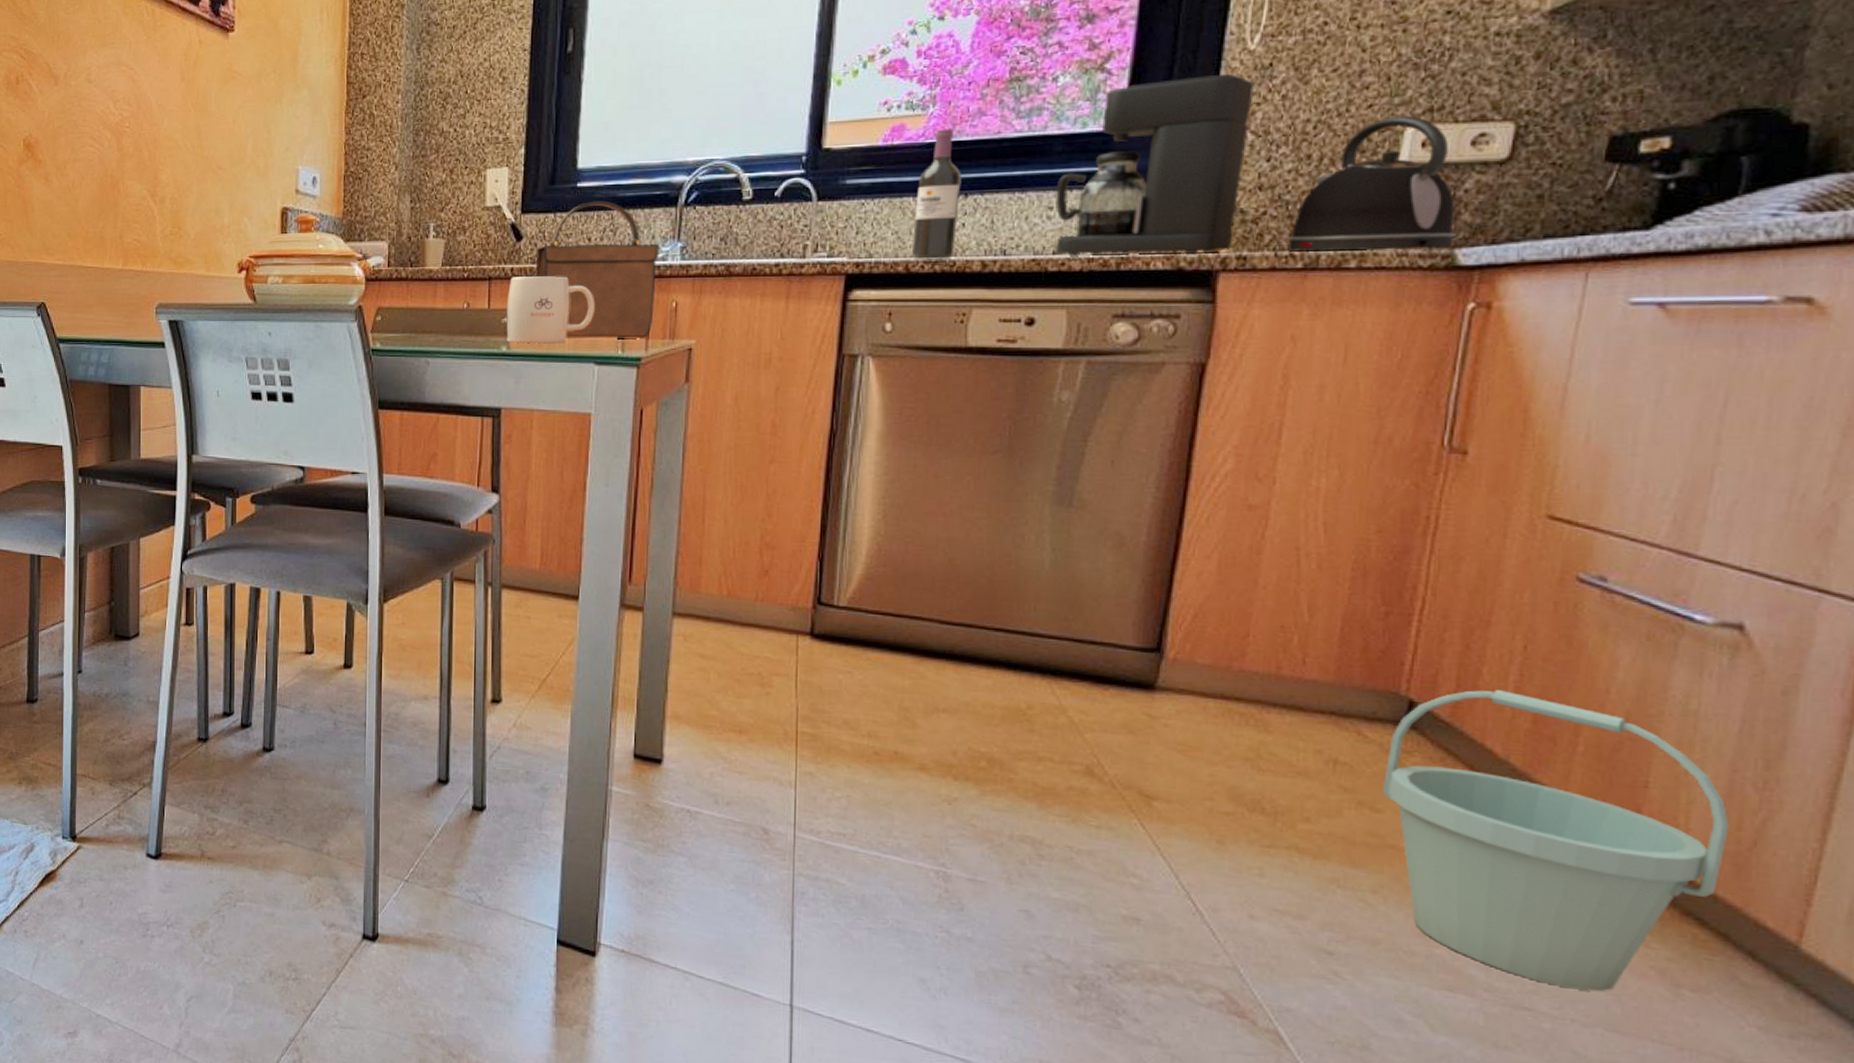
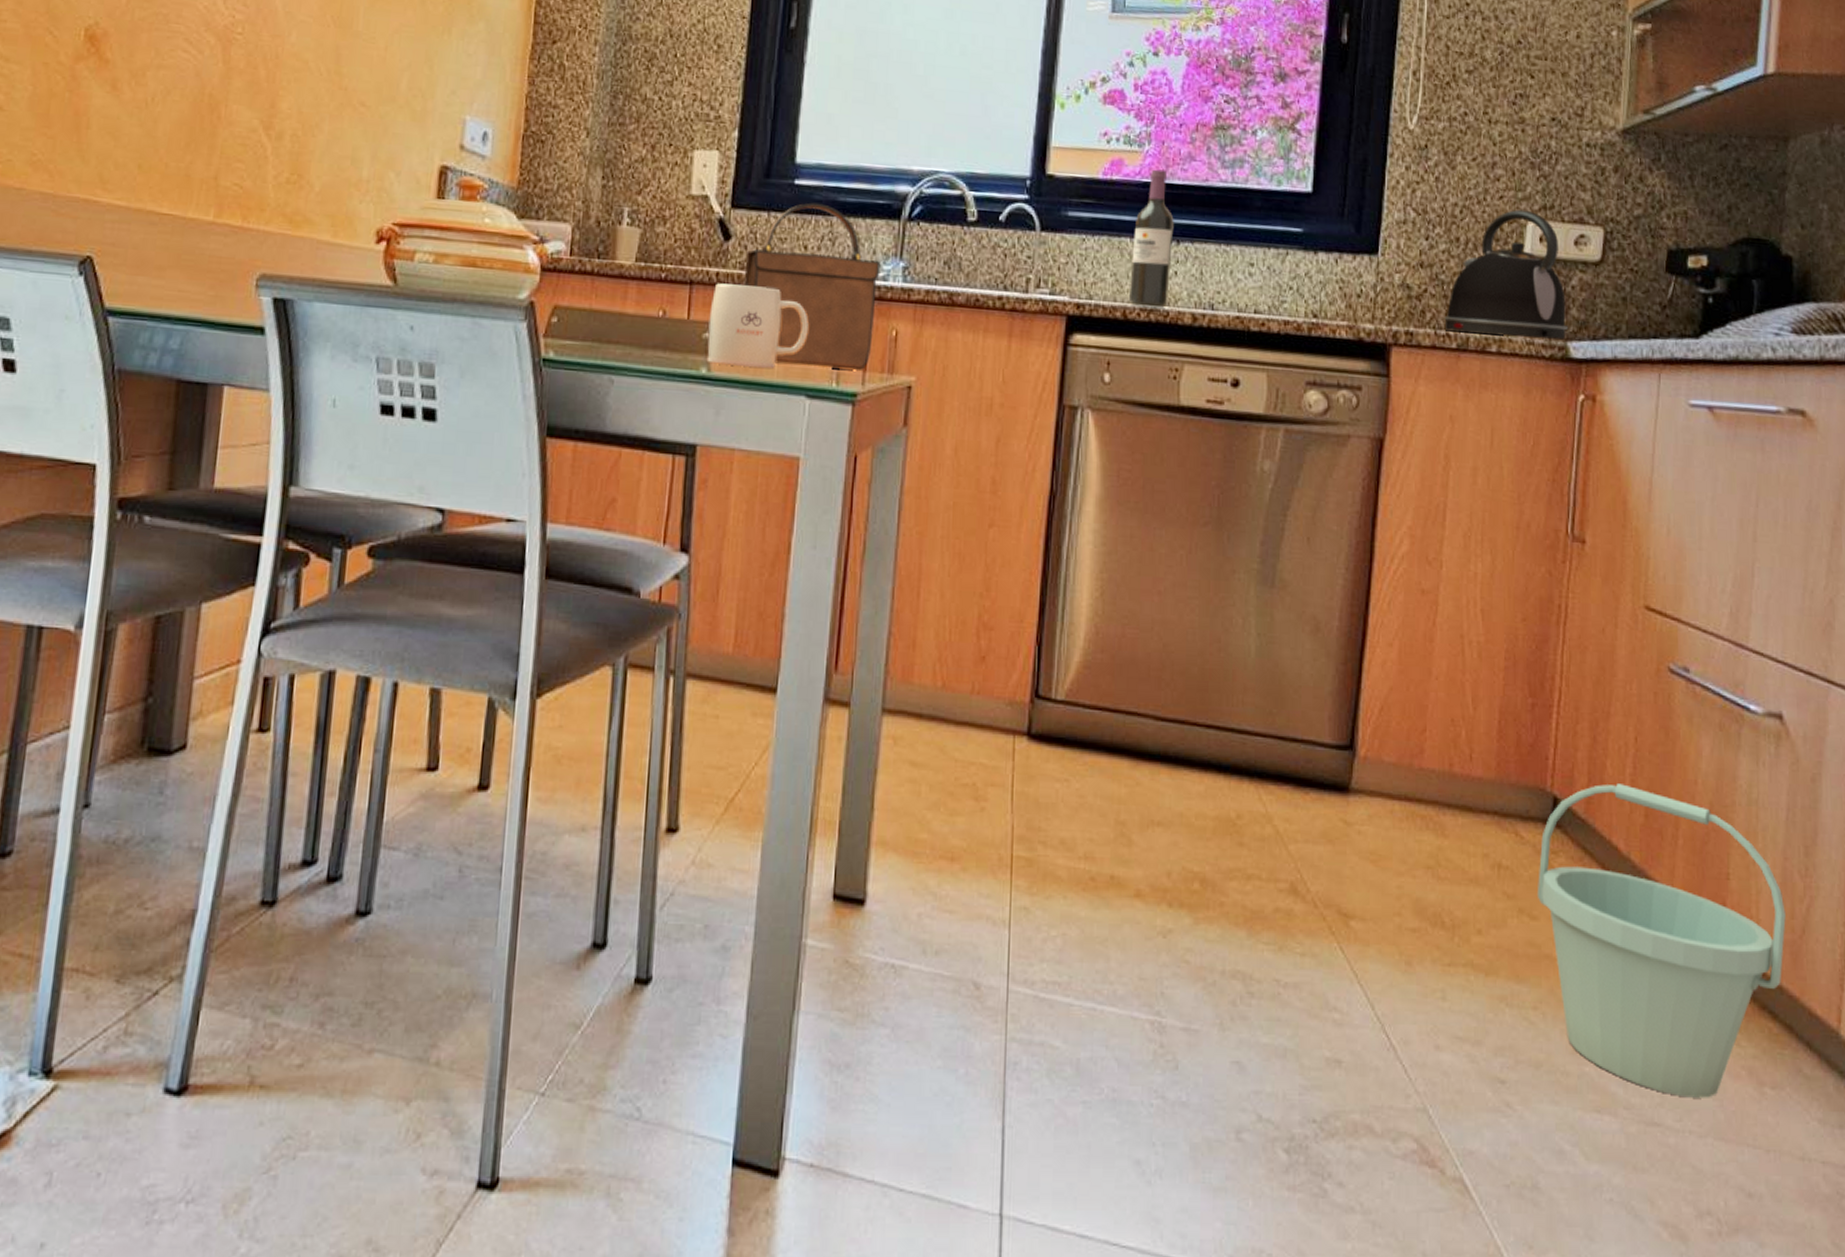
coffee maker: present [1056,73,1254,256] -> none [1256,148,1414,325]

